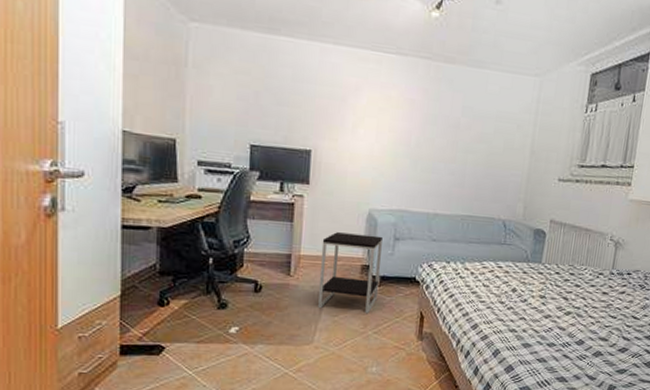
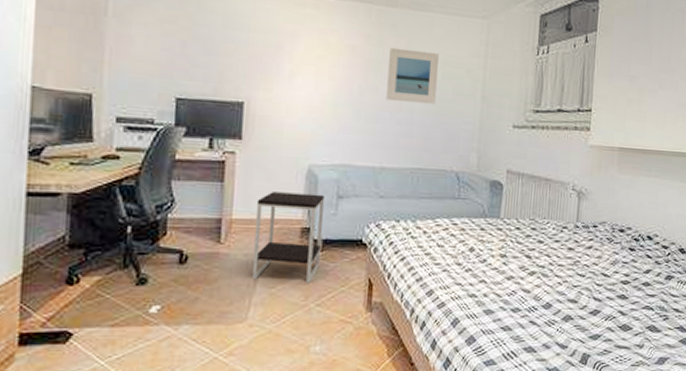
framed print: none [441,102,492,158] -> present [386,47,439,105]

